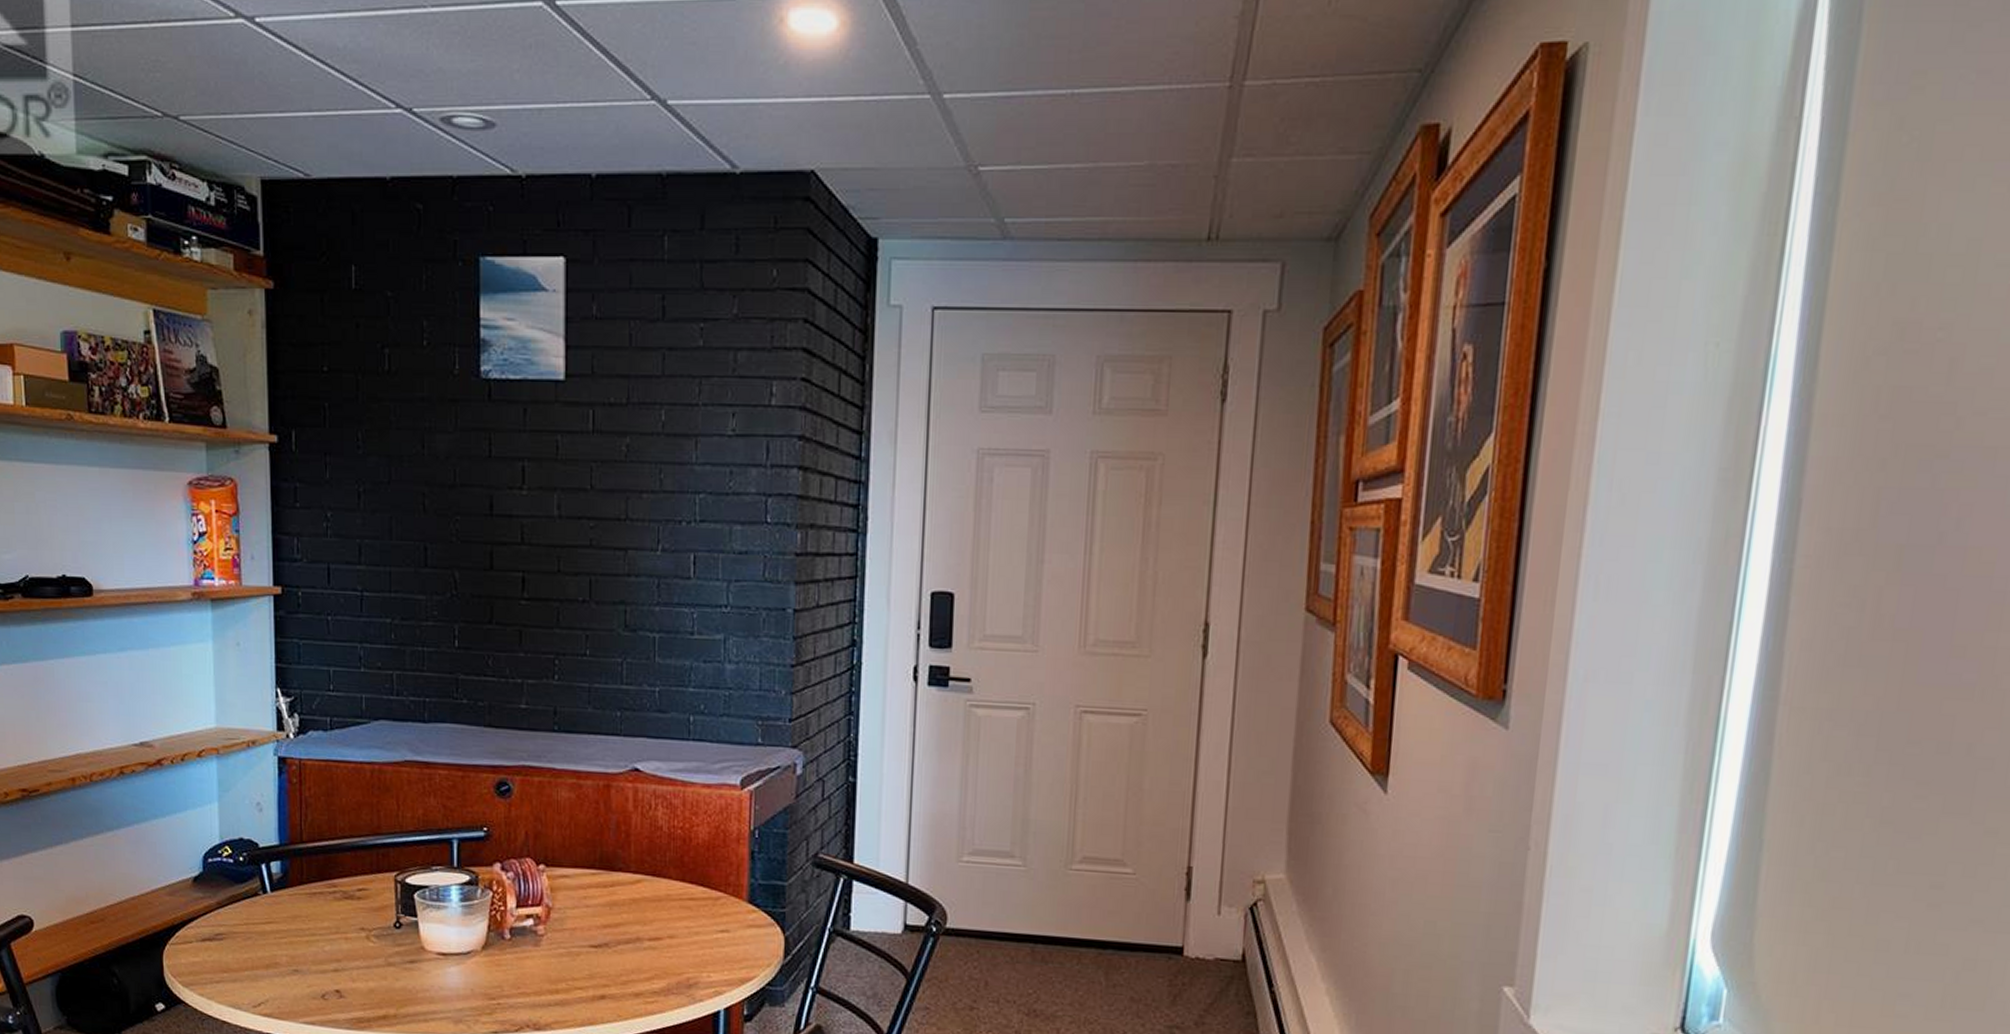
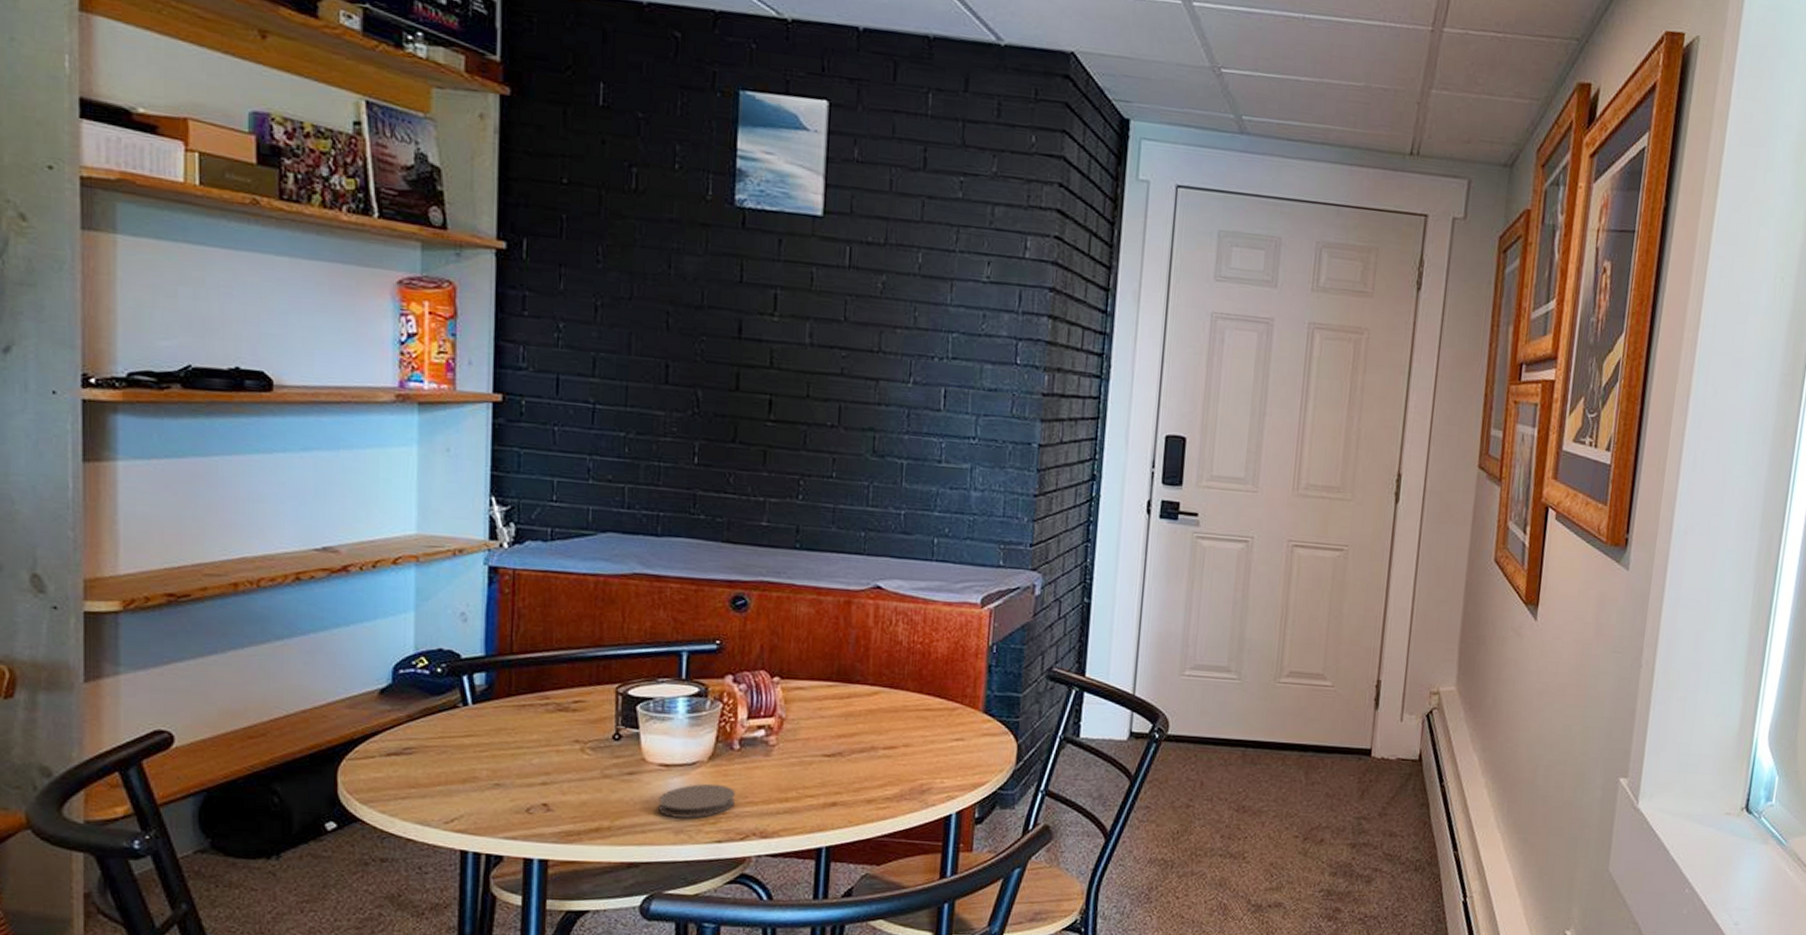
coaster: none [438,973,509,1008] -> present [658,783,736,818]

